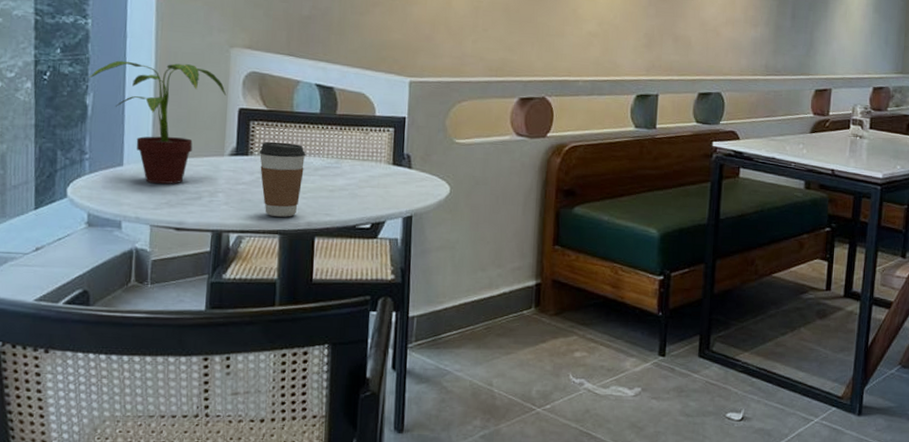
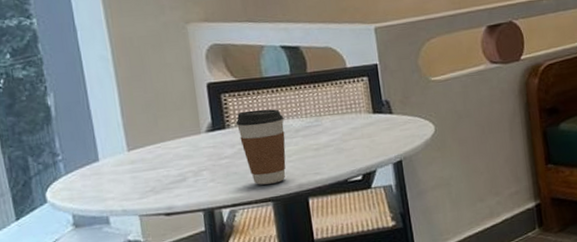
potted plant: present [89,60,227,184] -> none [45,47,192,173]

